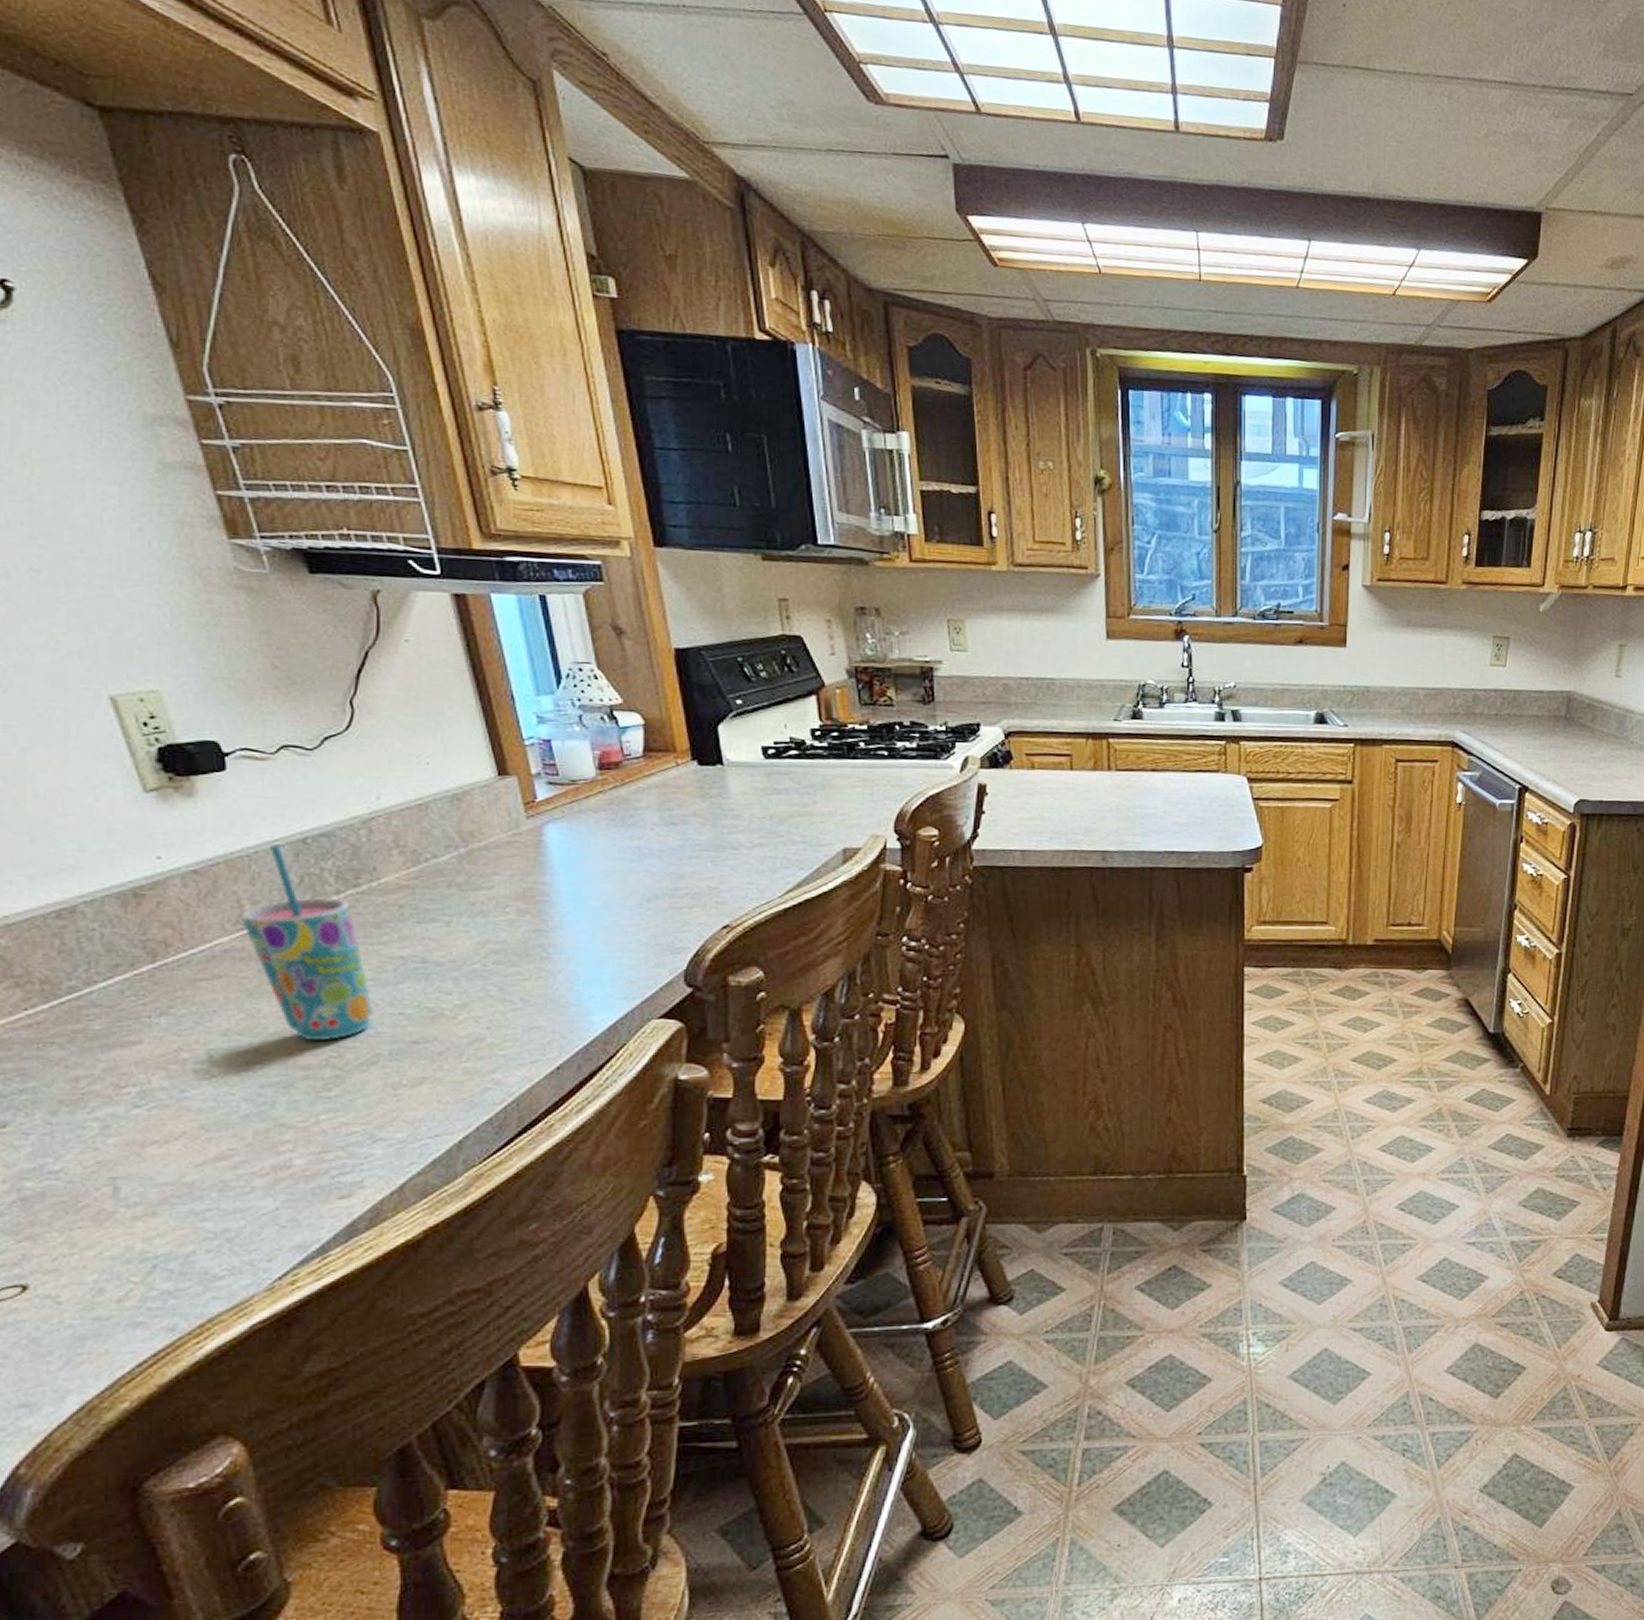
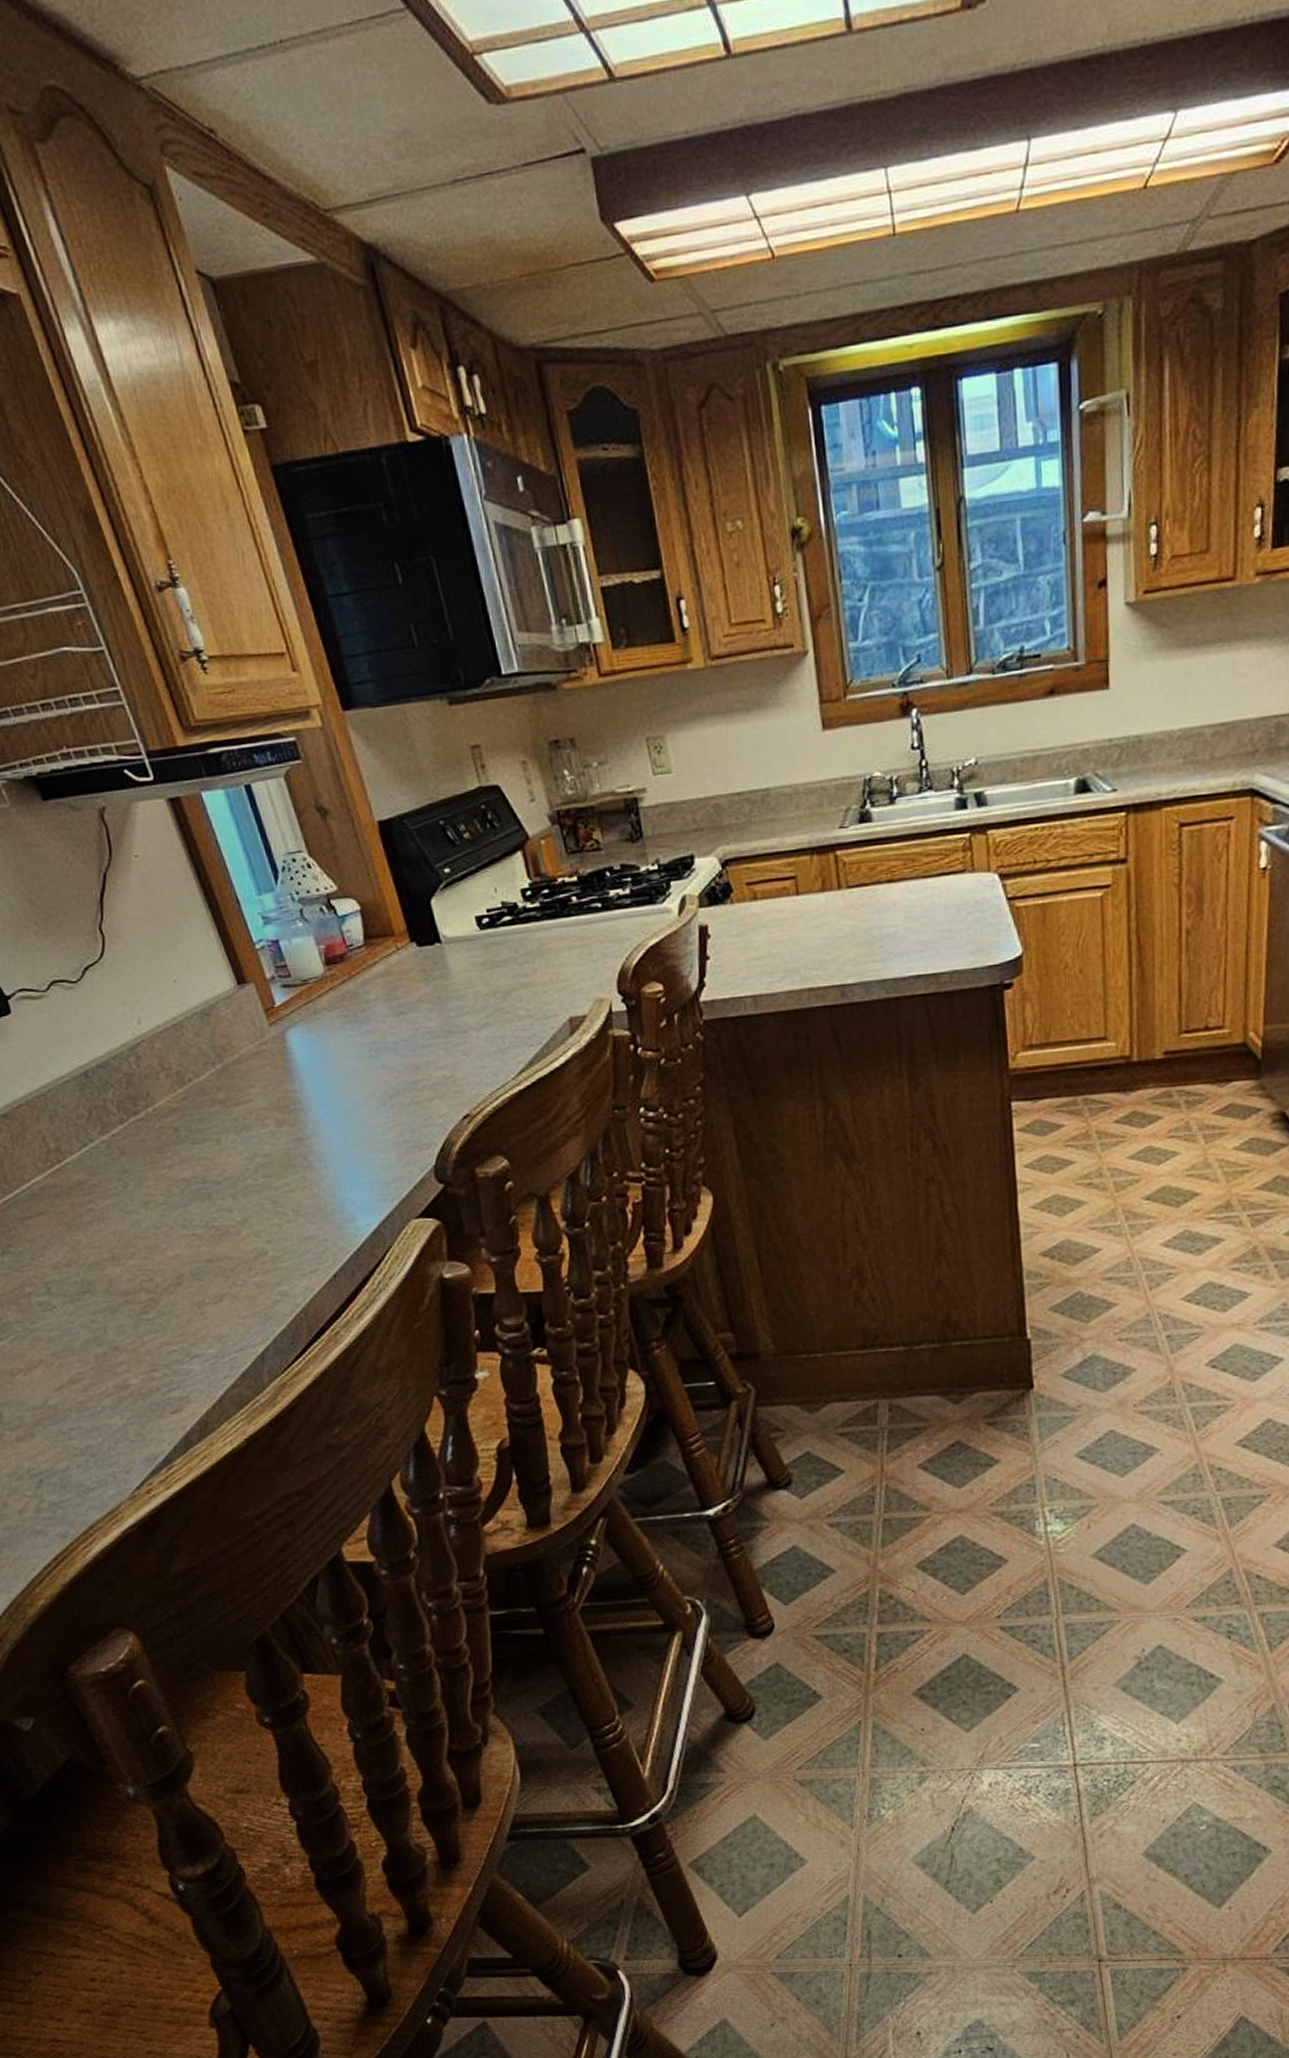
cup: present [241,844,374,1040] -> none [48,1080,171,1267]

